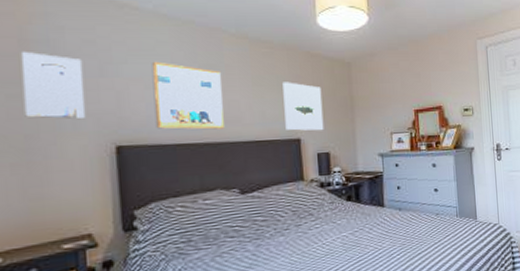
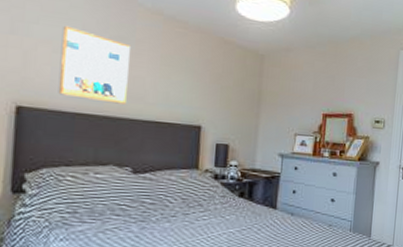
wall art: present [282,82,324,131] -> none [188,65,230,122]

